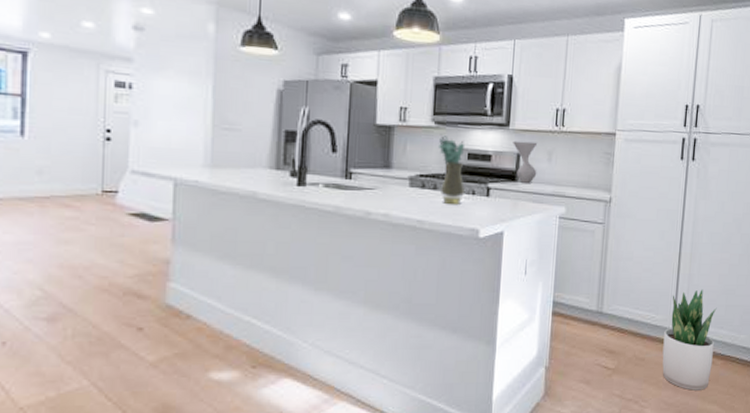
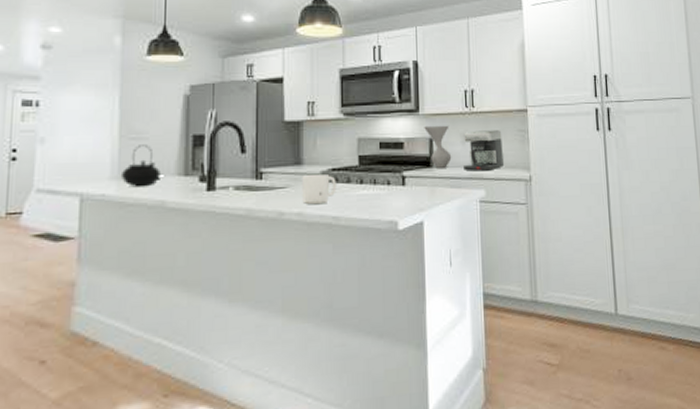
teapot: none [213,135,253,177] -> present [120,144,160,188]
mug: none [389,177,423,207] -> present [302,173,336,204]
vase: present [439,134,464,206] -> none [349,125,379,198]
coffee maker: none [547,150,588,190] -> present [463,130,503,171]
planter: present [662,289,717,391] -> none [606,266,665,383]

